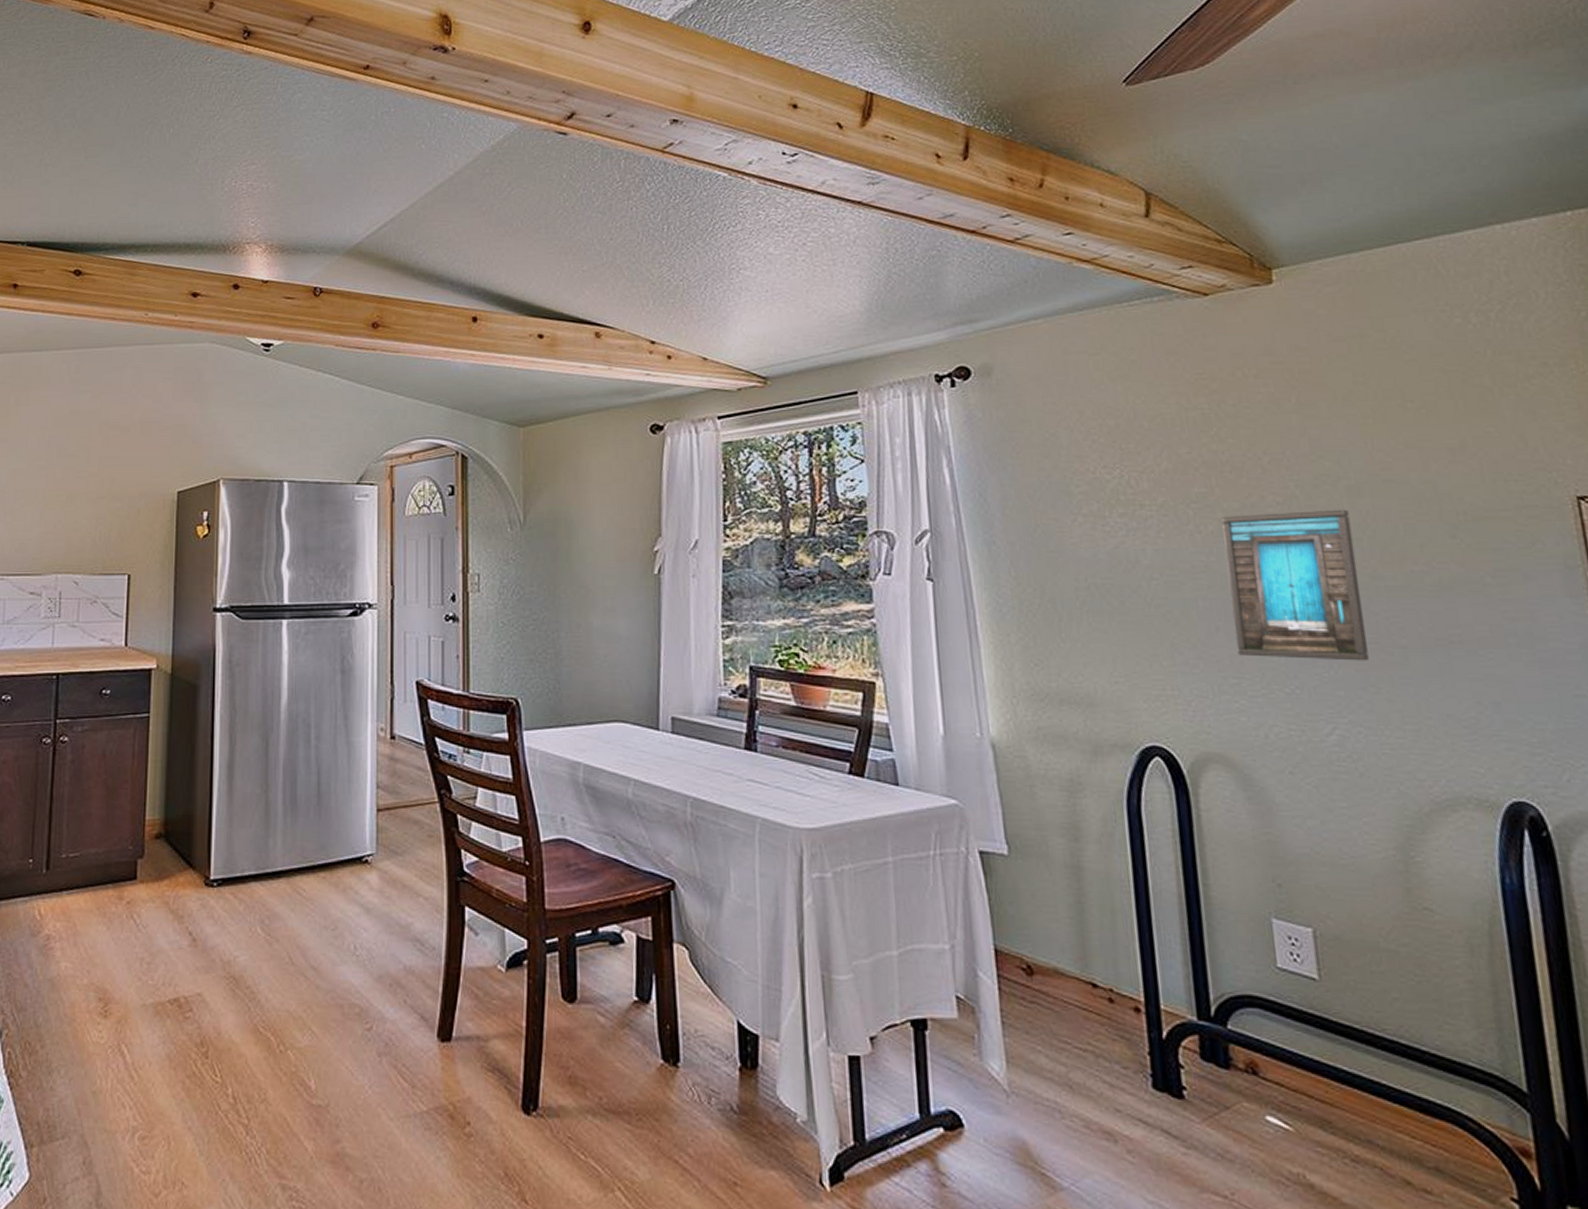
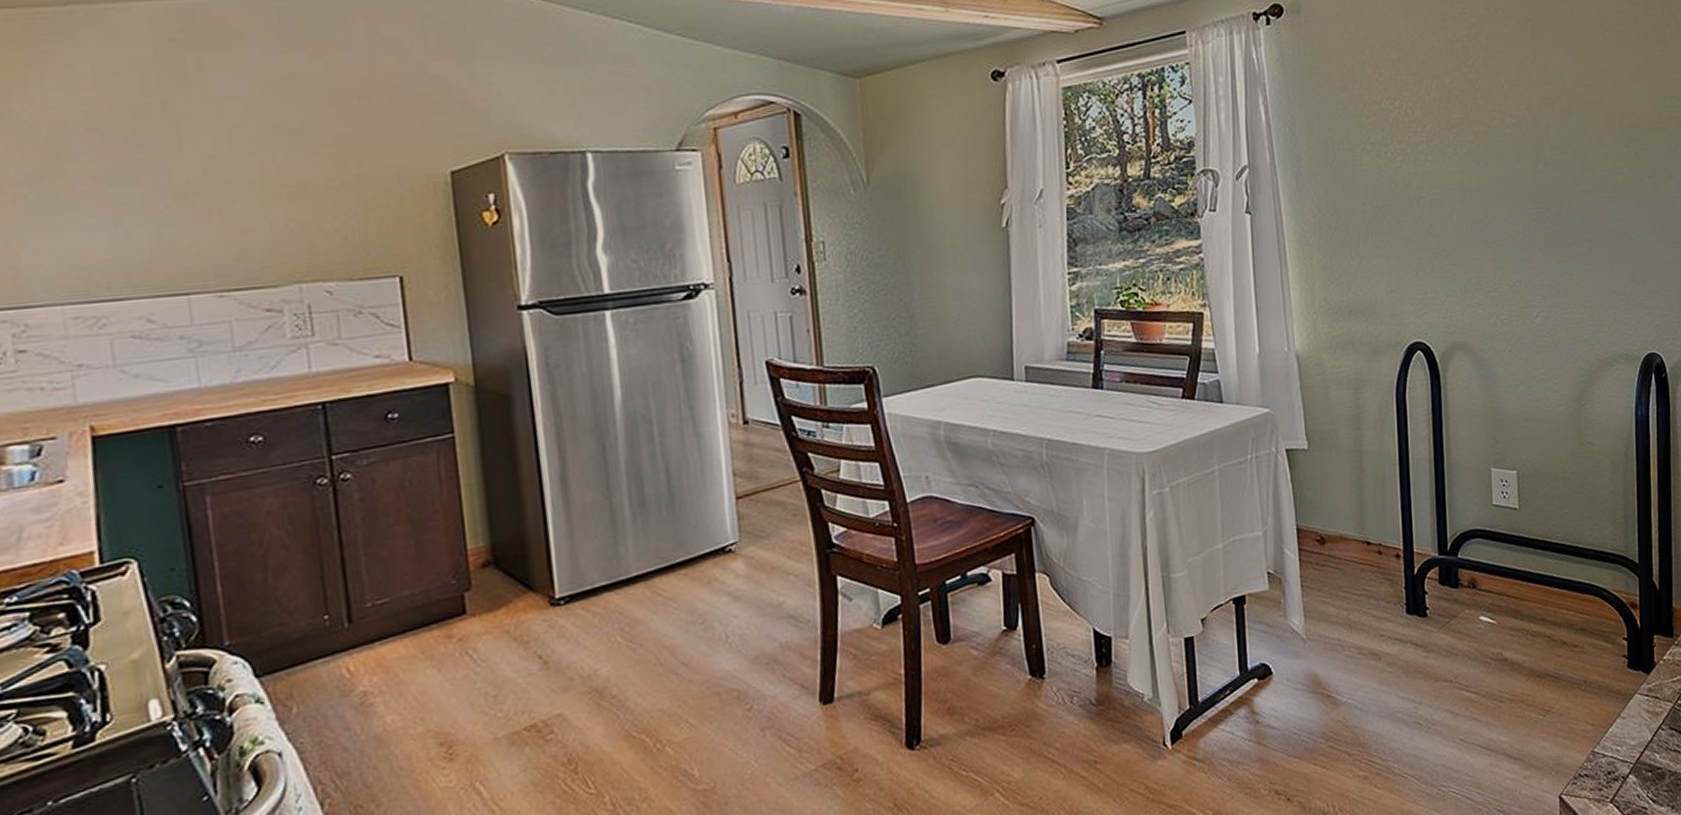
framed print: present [1221,509,1369,661] -> none [1473,127,1566,259]

